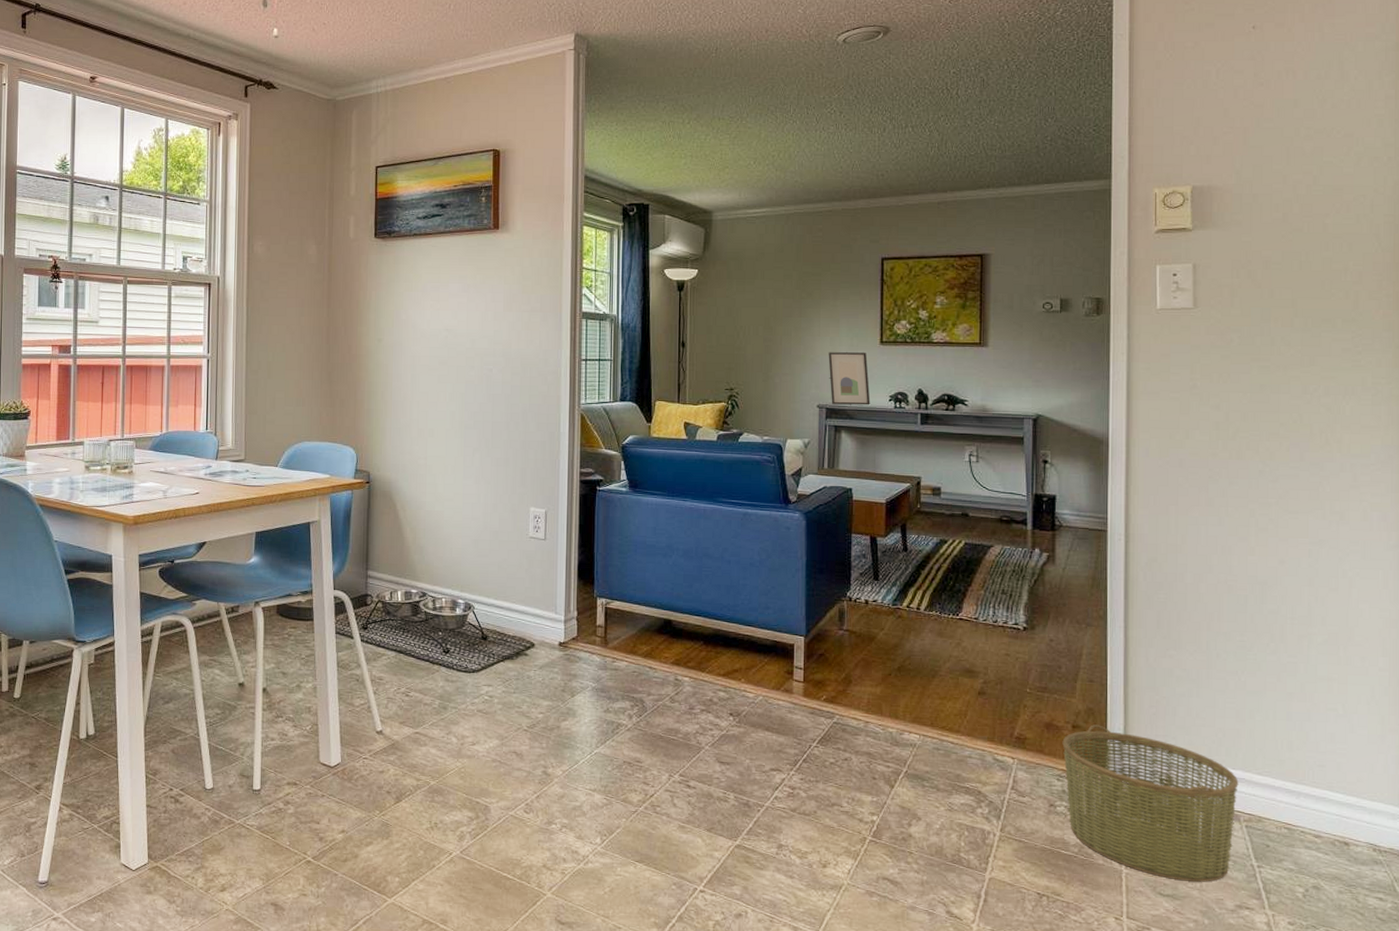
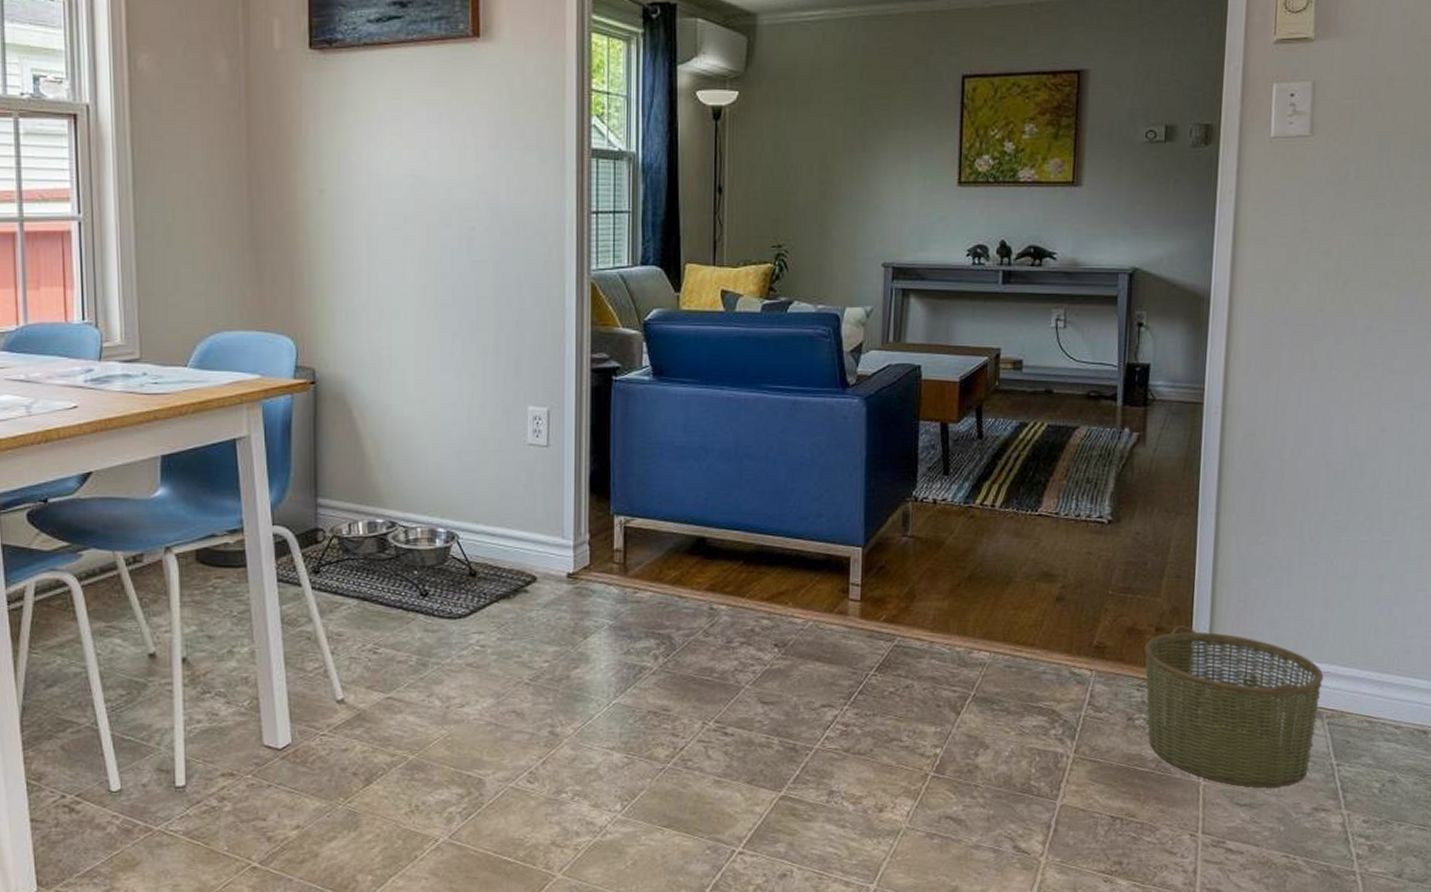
picture frame: present [828,351,871,406] -> none [896,195,945,264]

